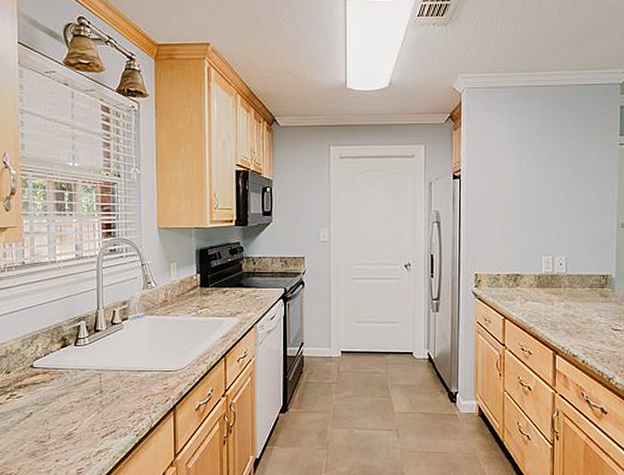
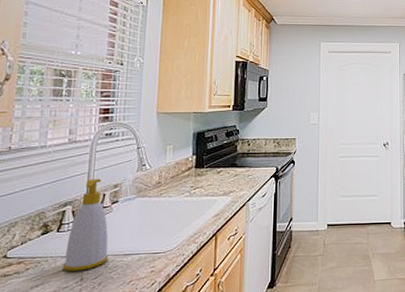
soap bottle: none [83,296,124,383] -> present [63,179,109,271]

